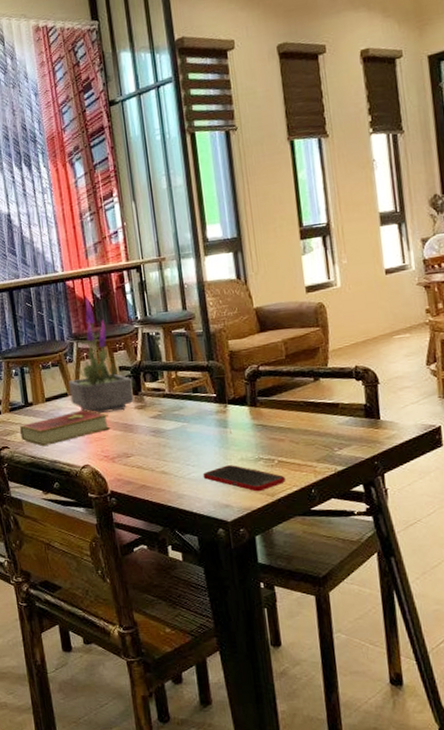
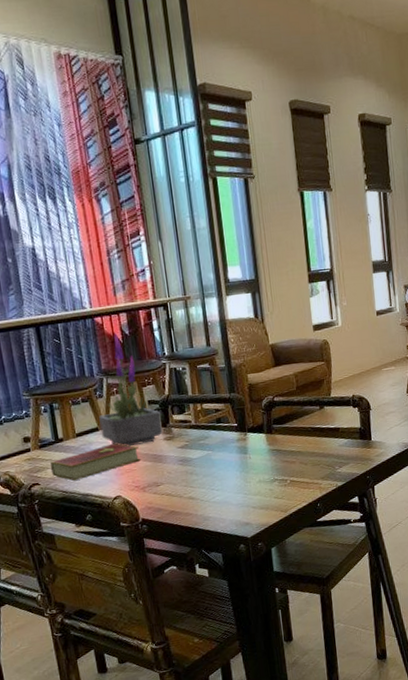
cell phone: present [202,465,286,492] -> none [226,487,297,510]

